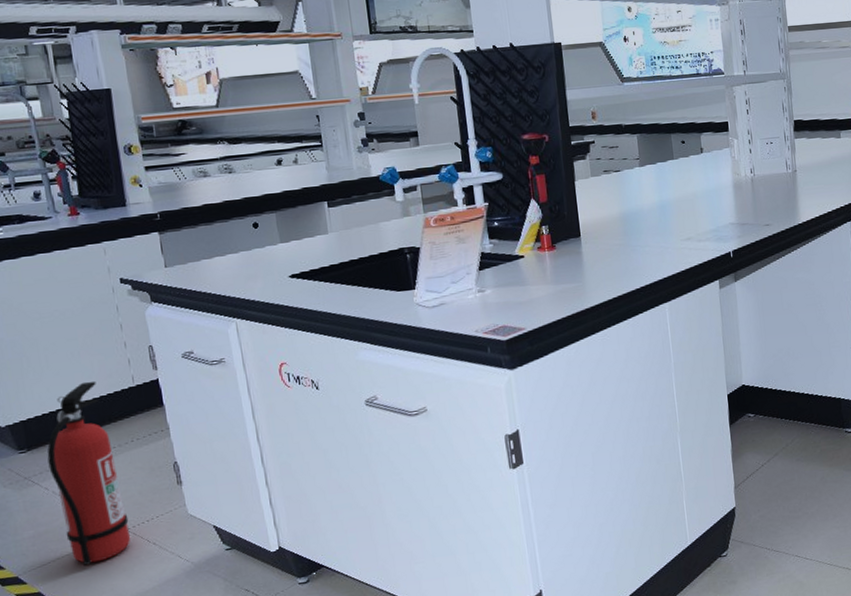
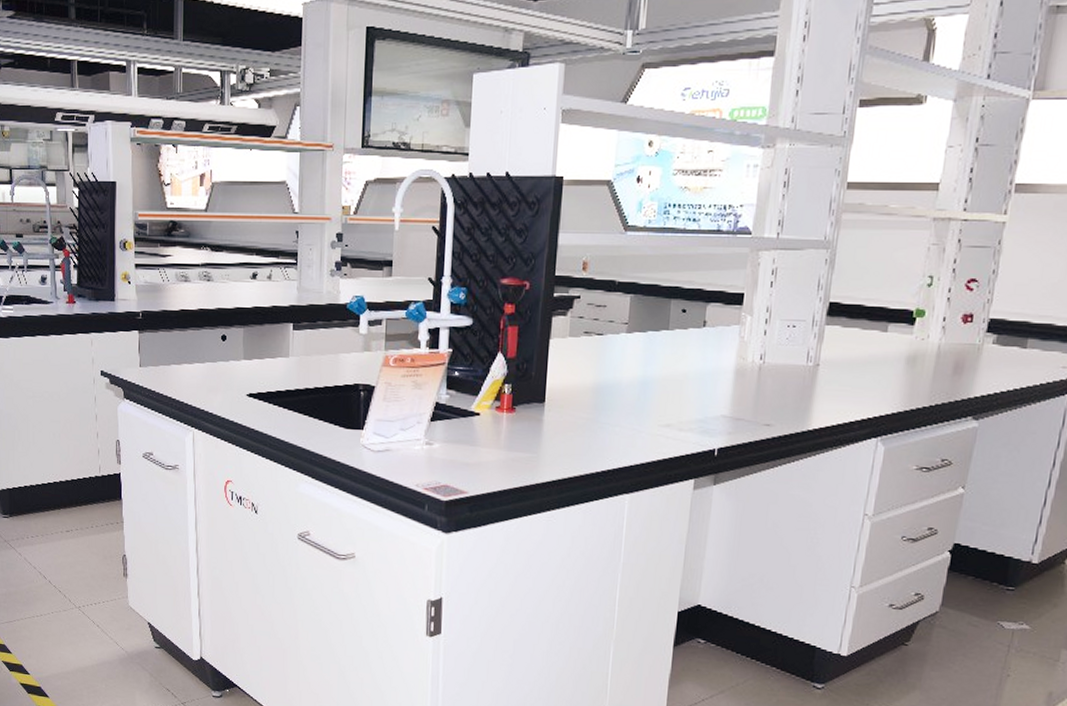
fire extinguisher: present [47,381,131,565] -> none [24,463,80,631]

